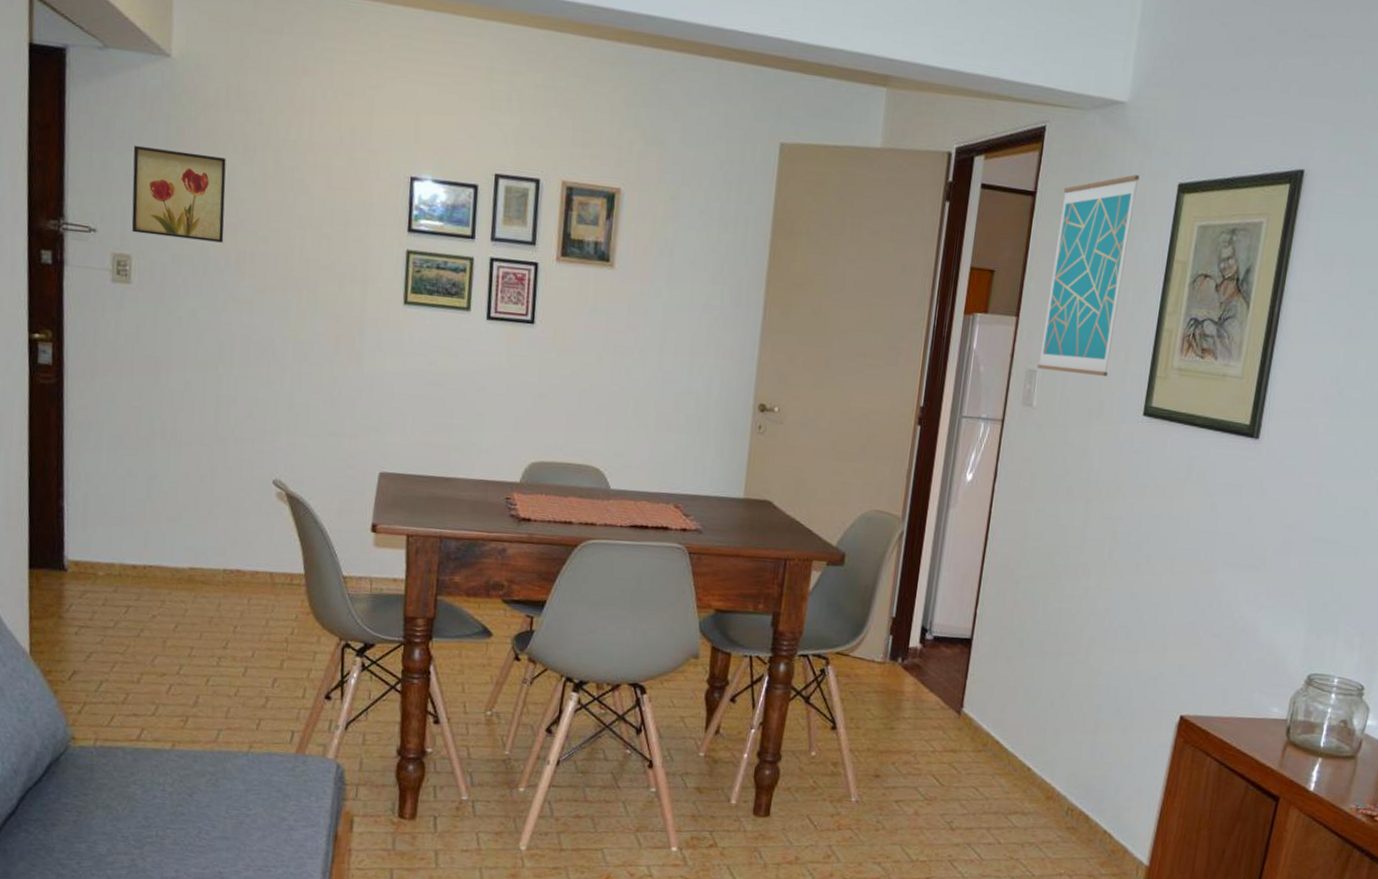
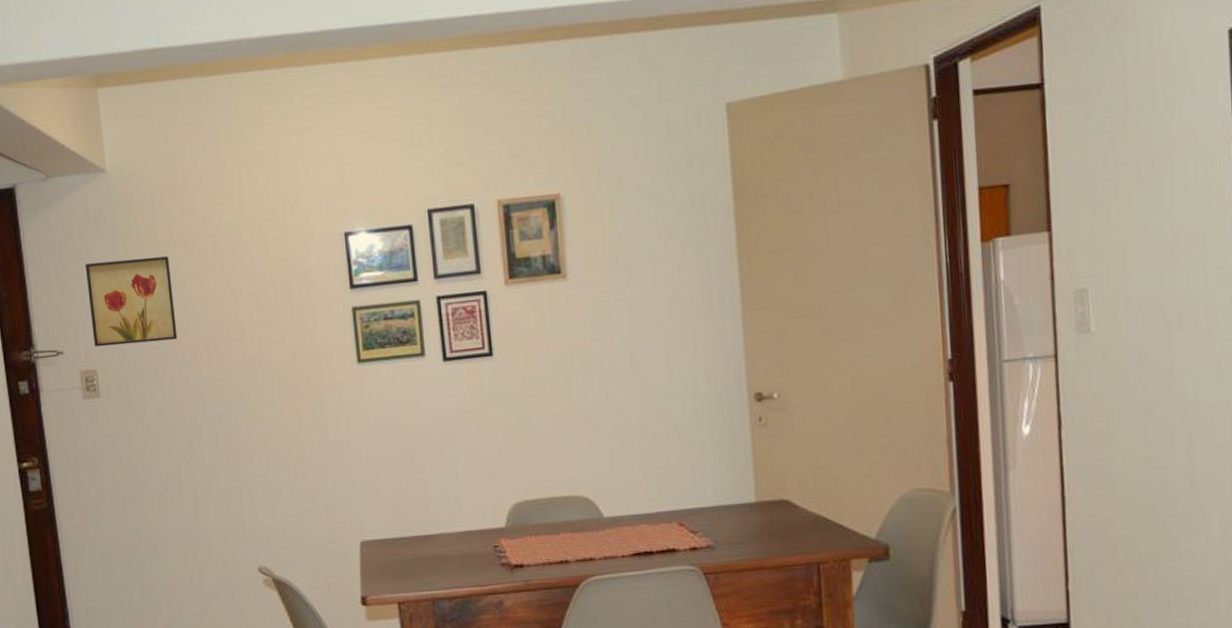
wall art: present [1037,174,1140,376] -> none [1078,32,1182,286]

